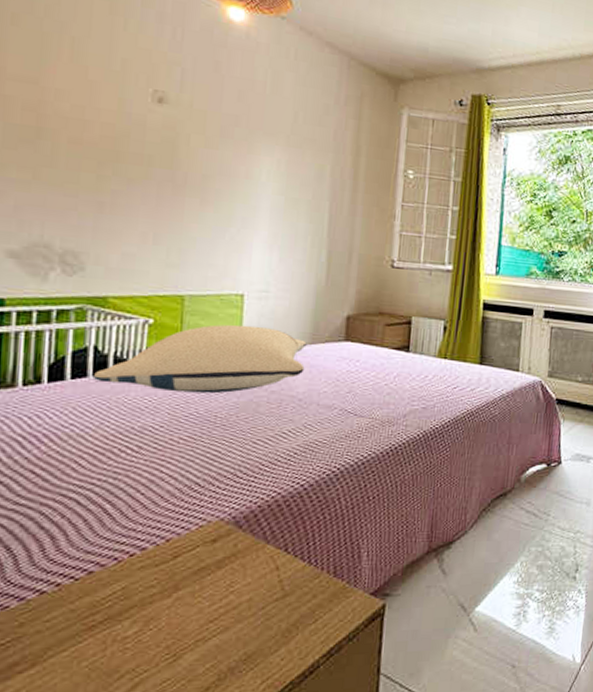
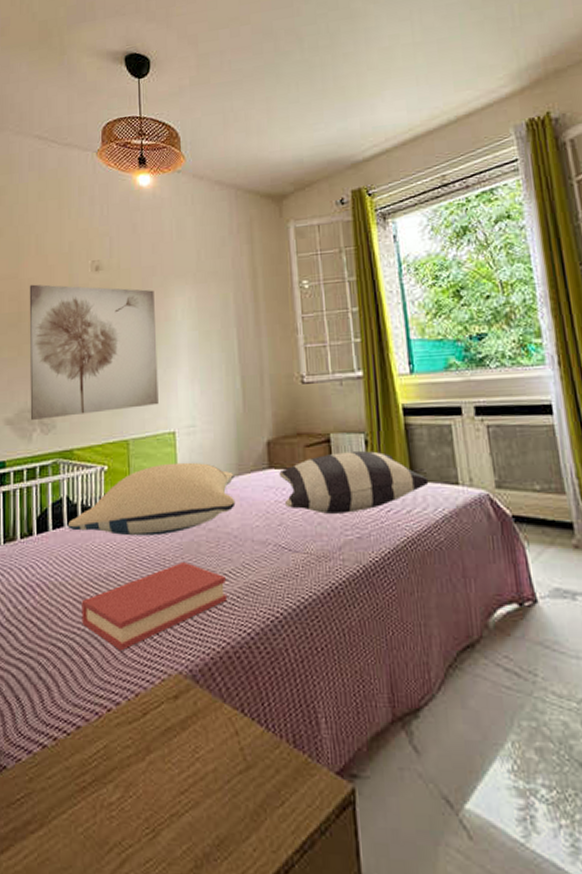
wall art: none [46,97,235,265] -> present [29,284,159,420]
hardback book: none [104,419,285,501] -> present [81,561,228,651]
pillow: none [355,334,495,387] -> present [279,451,429,514]

